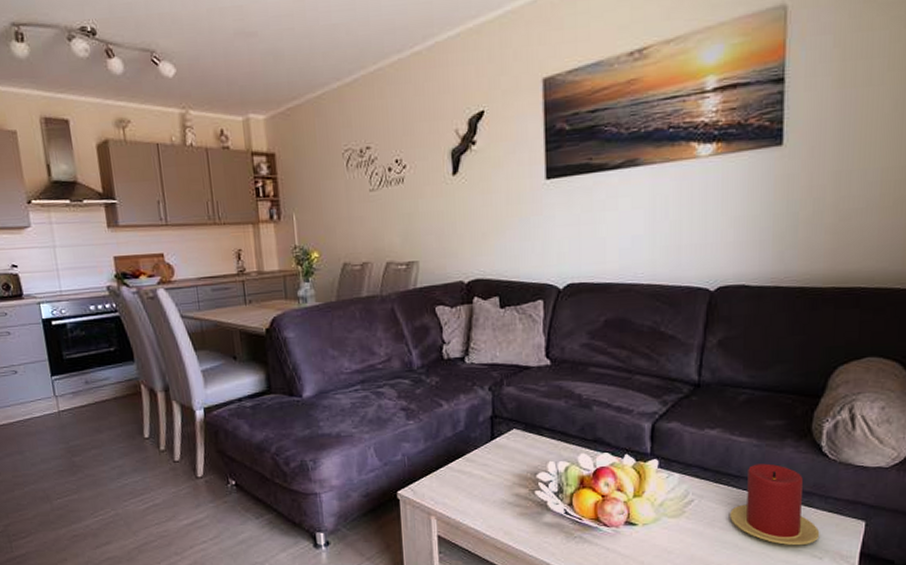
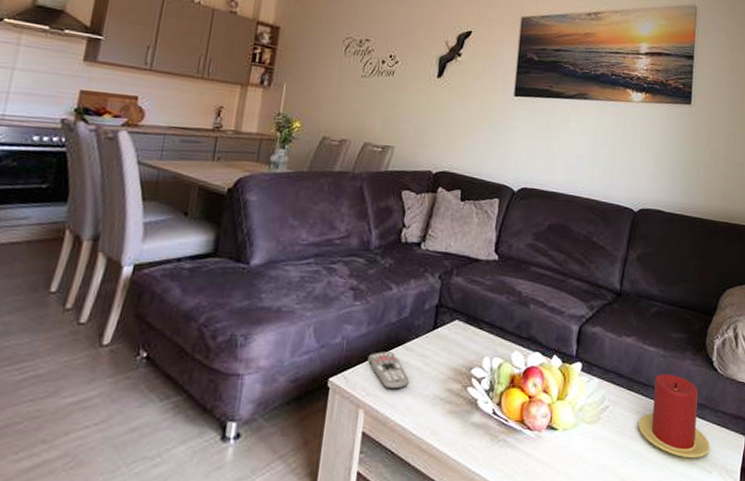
remote control: none [430,464,474,498] -> present [367,351,409,390]

